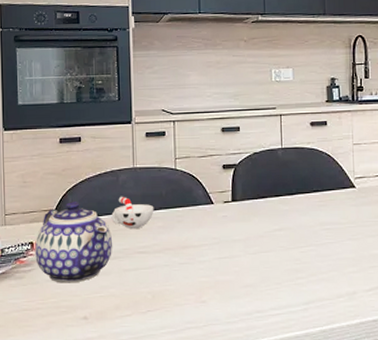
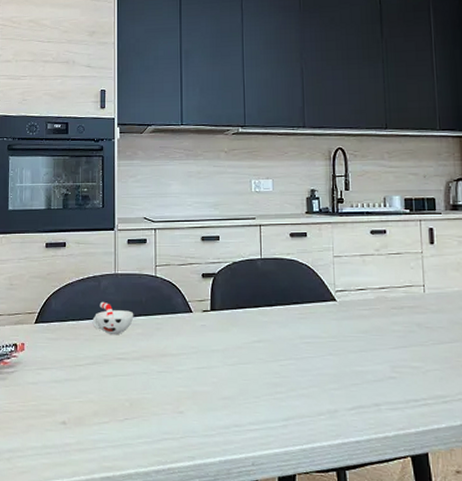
teapot: present [35,200,112,283] -> none [18,304,92,387]

